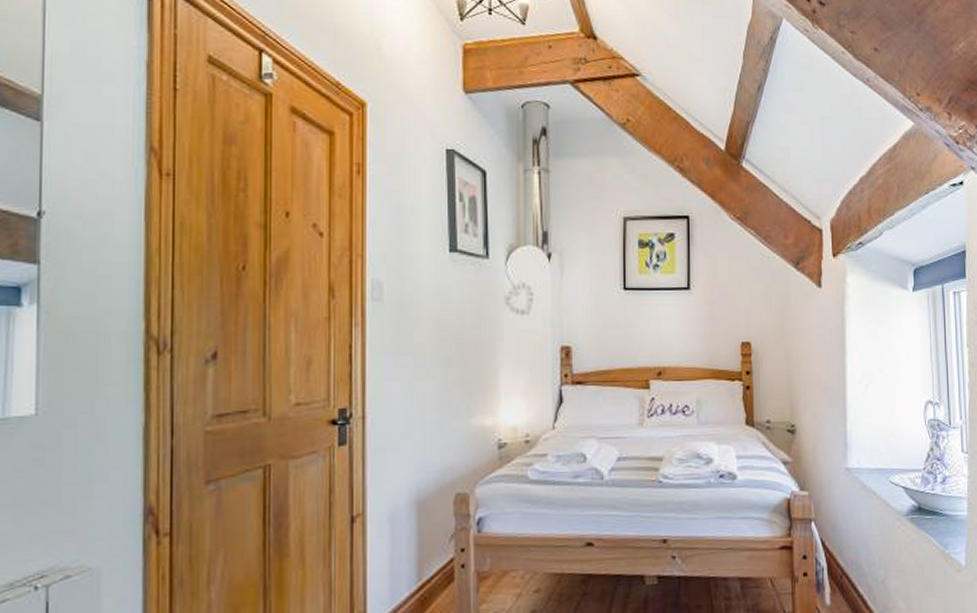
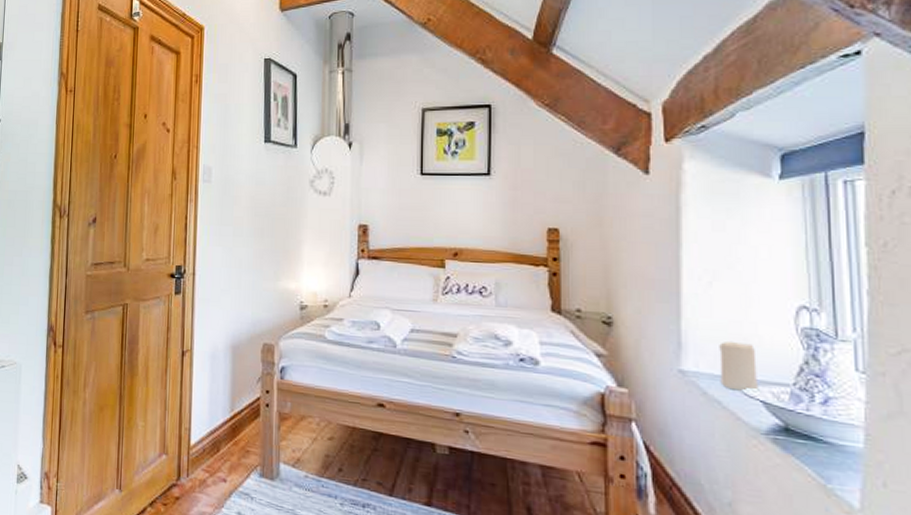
candle: none [874,437,902,481] -> present [719,341,759,392]

